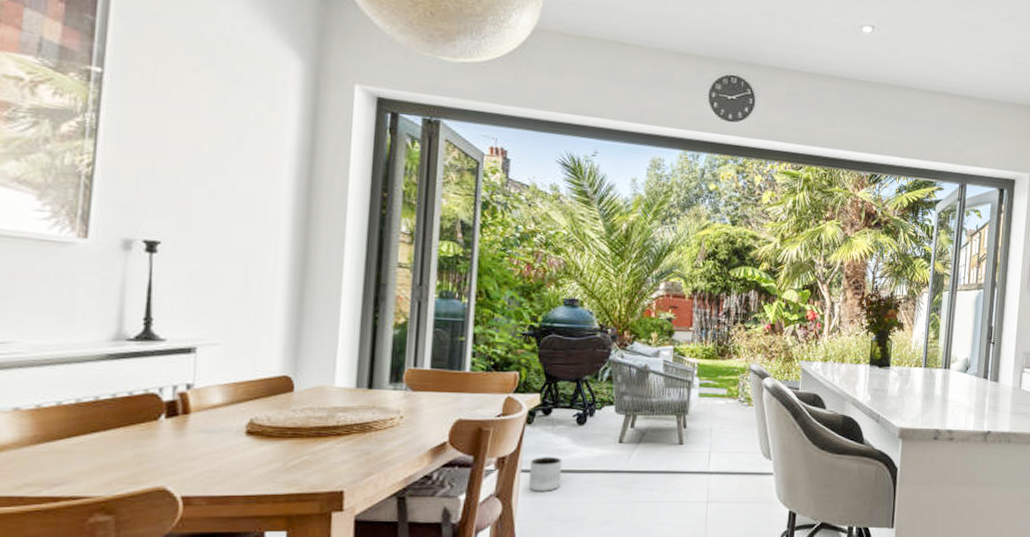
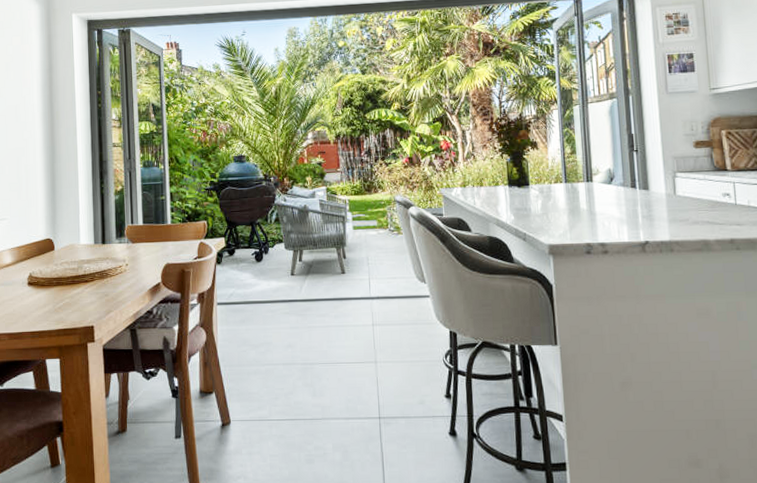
planter: present [528,457,563,491] -> none [223,291,249,321]

